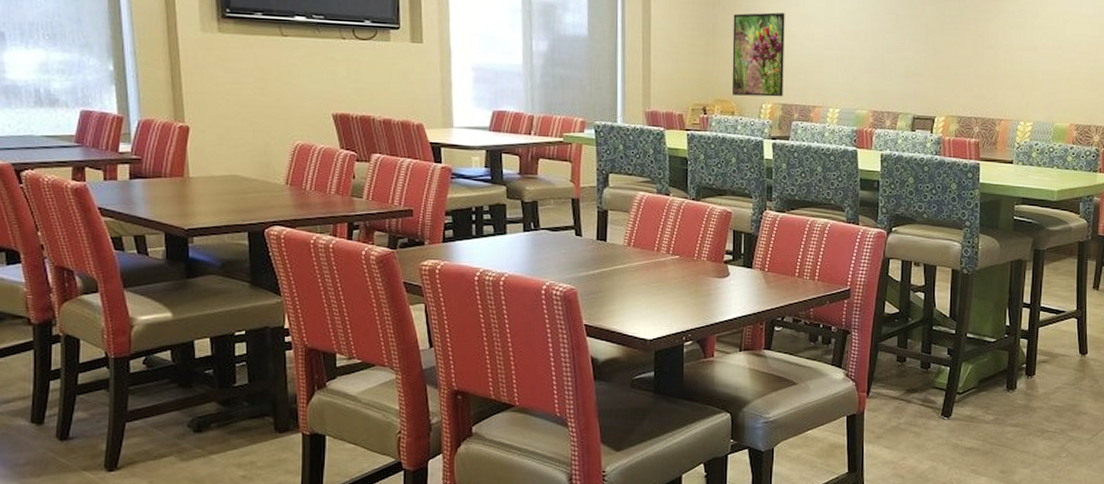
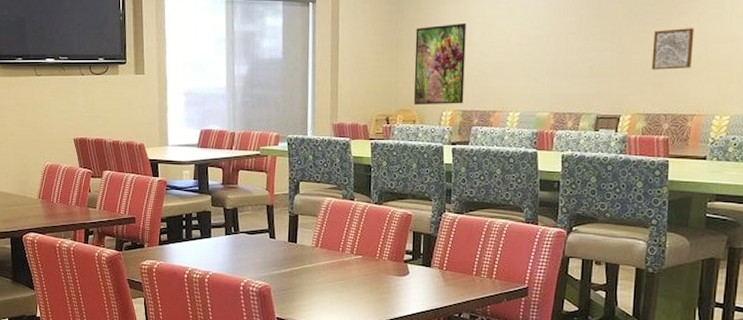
wall art: none [963,34,1000,74] -> present [651,28,694,70]

